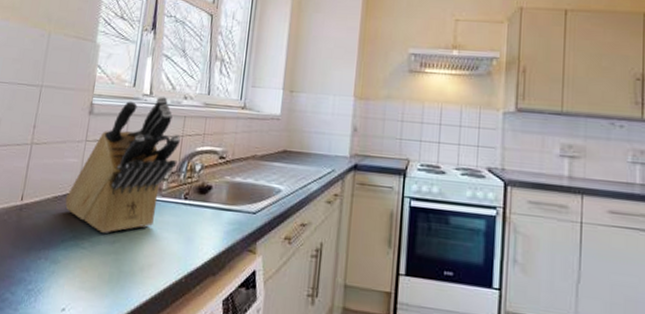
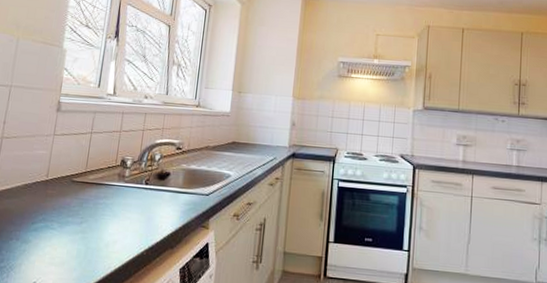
knife block: present [65,96,180,233] -> none [35,95,142,215]

